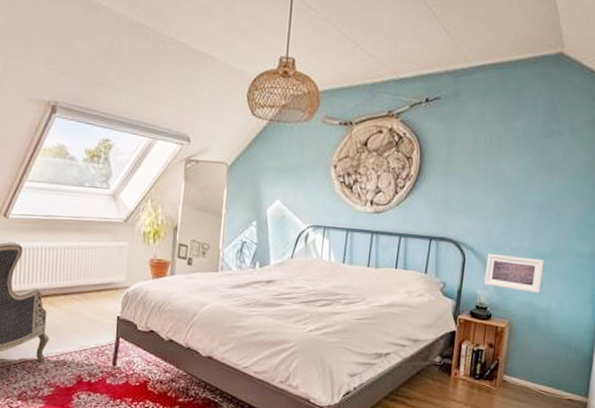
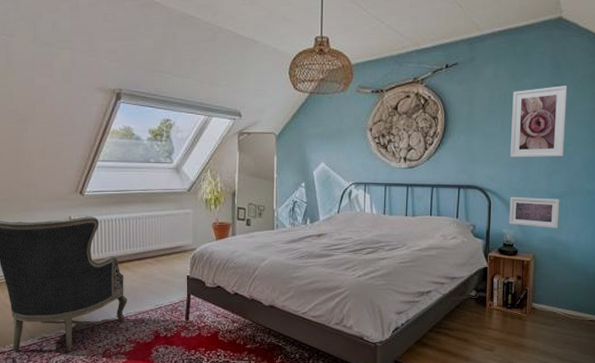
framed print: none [491,131,564,212] -> present [510,86,568,158]

